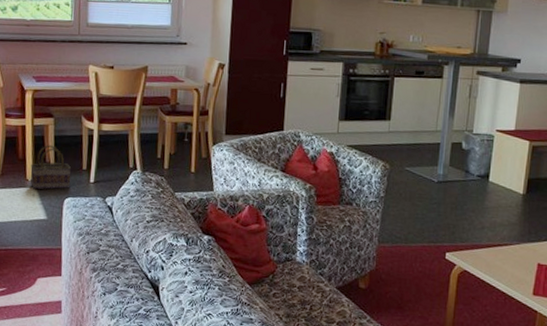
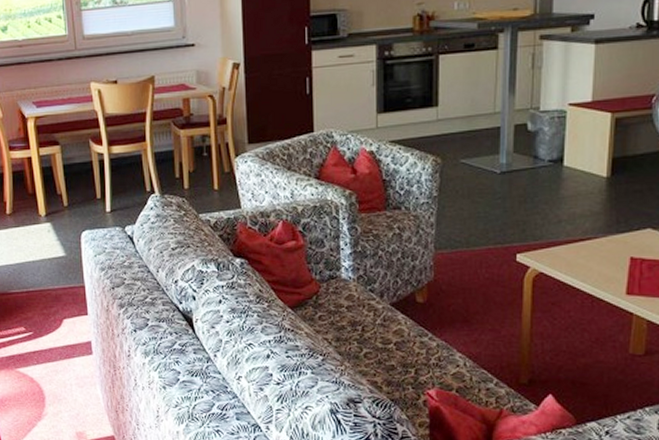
basket: present [30,145,72,190] -> none [42,175,86,225]

